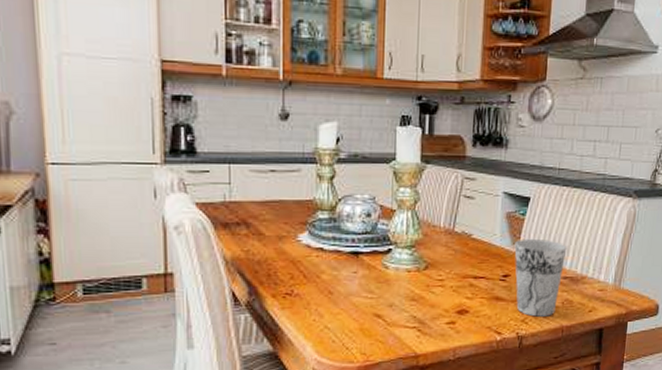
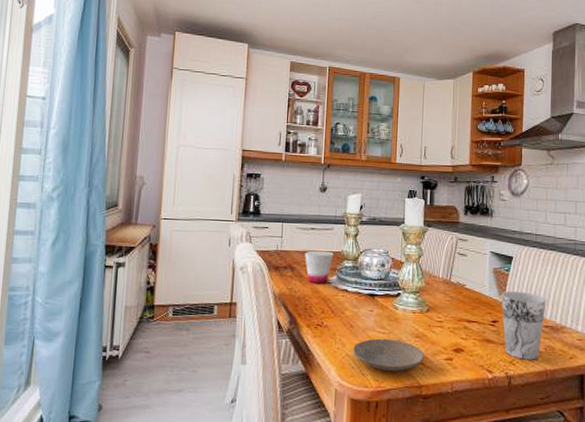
cup: none [264,200,302,242] -> present [305,250,333,283]
plate: none [333,304,422,343] -> present [353,338,425,372]

